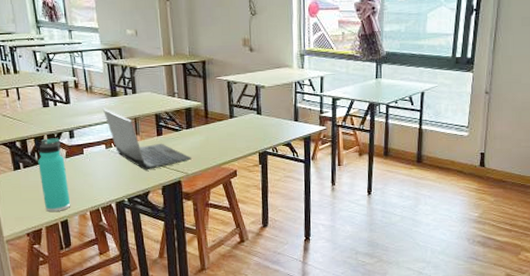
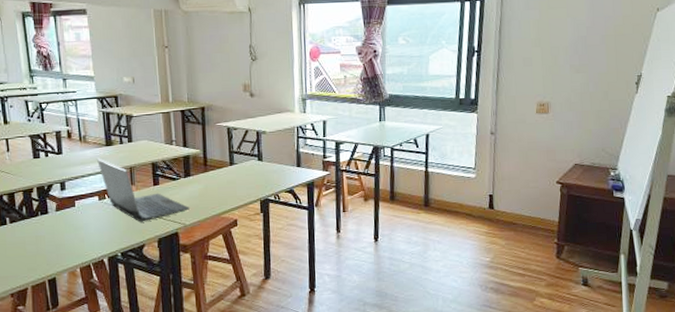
thermos bottle: present [38,138,71,212] -> none [26,190,60,269]

